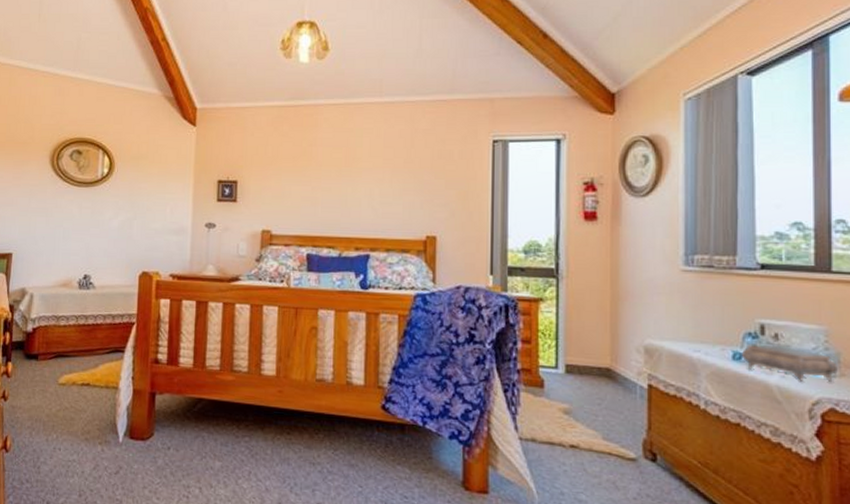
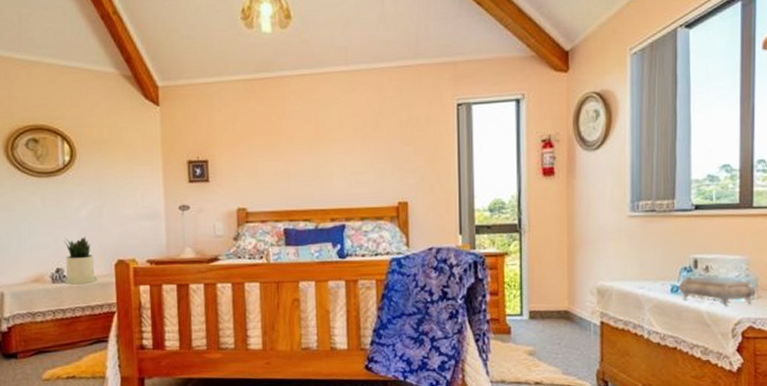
planter: none [90,246,122,293] -> present [63,236,98,285]

